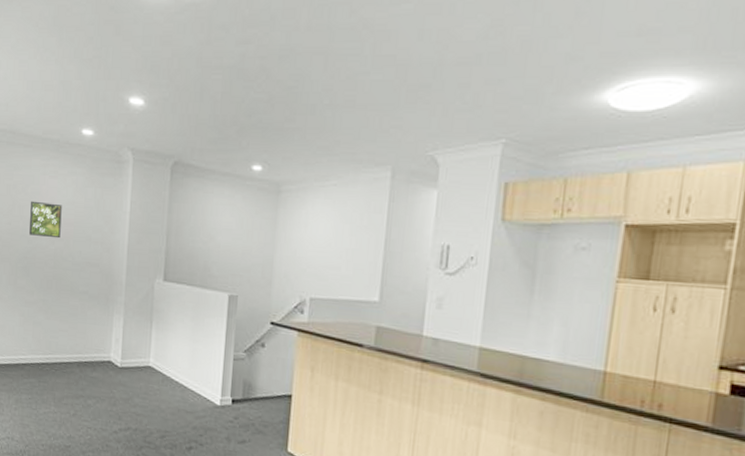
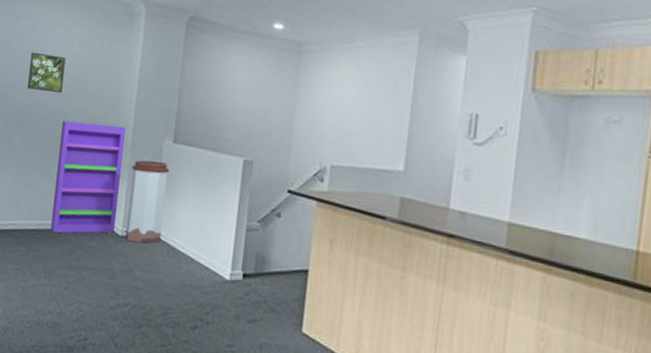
shelving unit: none [57,264,121,366] -> present [50,121,127,234]
trash can: none [124,298,161,374] -> present [125,160,169,244]

